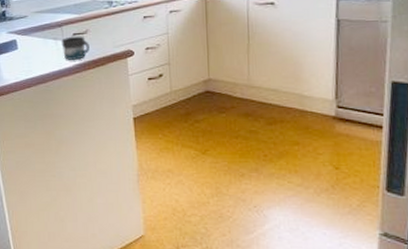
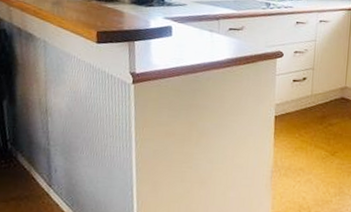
mug: present [61,36,90,60] -> none [216,30,243,54]

